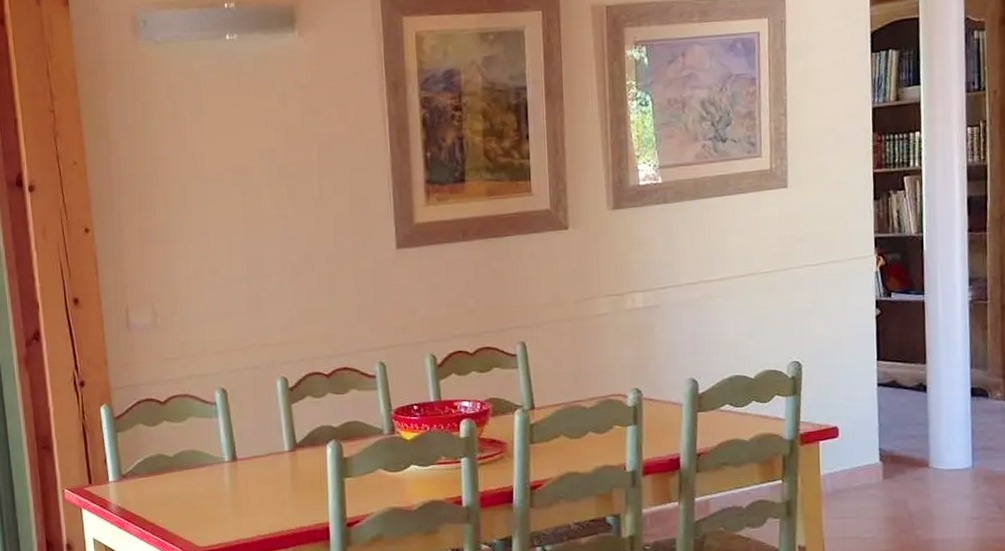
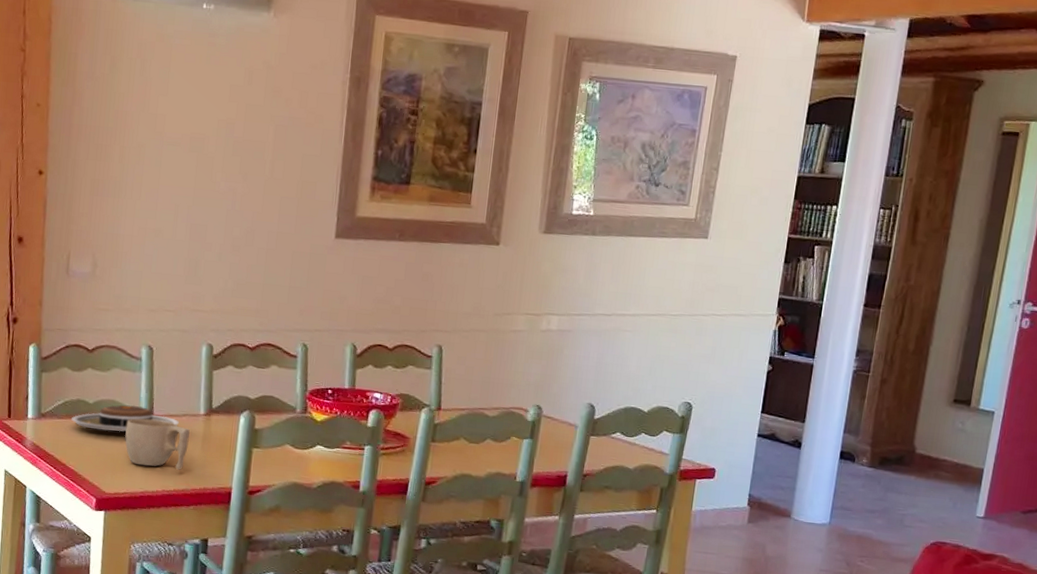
plate: none [154,452,264,483] -> present [71,405,179,432]
cup: none [210,463,278,513] -> present [125,418,190,470]

